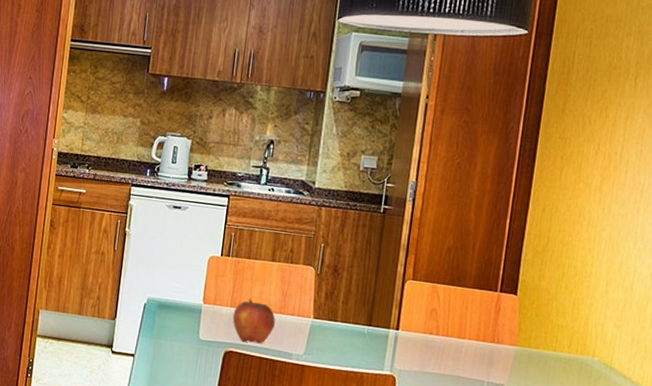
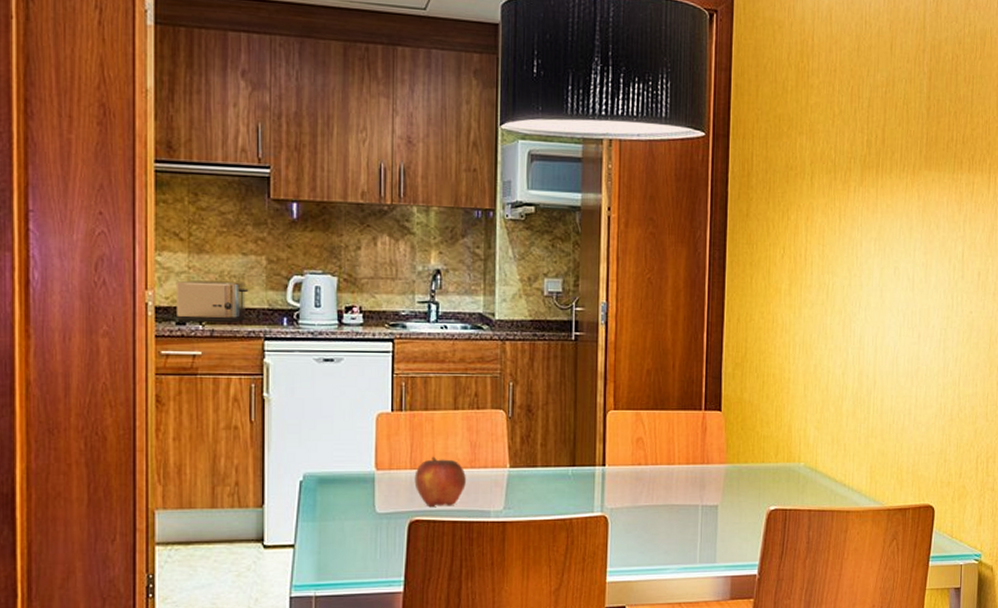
toaster: none [72,133,125,170] -> present [175,280,249,323]

